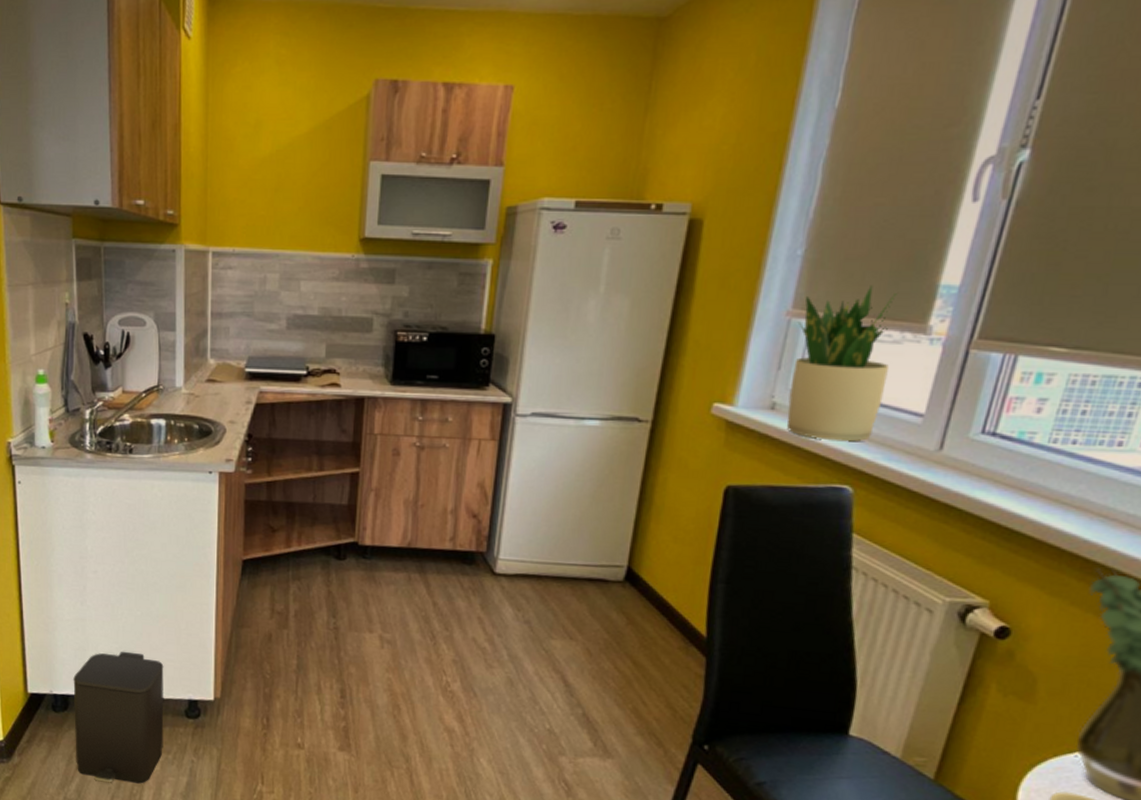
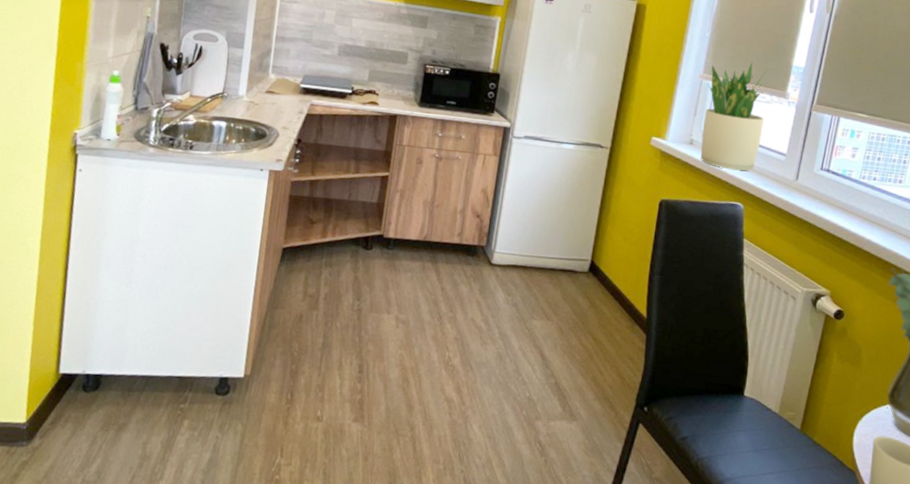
pedal bin: present [73,651,164,784] -> none [100,331,200,463]

